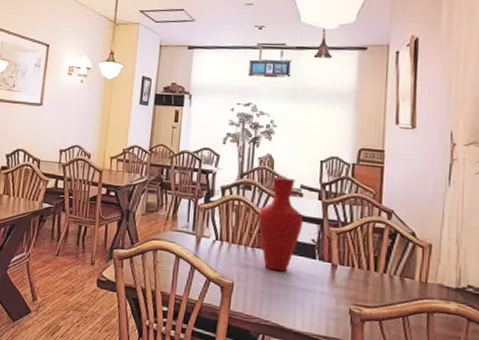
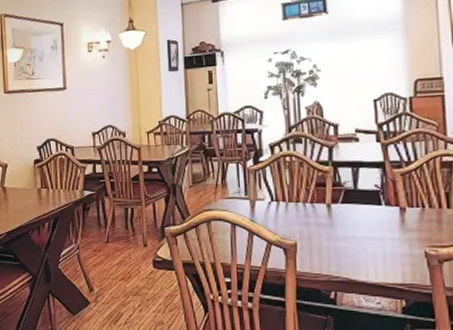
vase: present [258,176,304,272] -> none [313,123,364,224]

